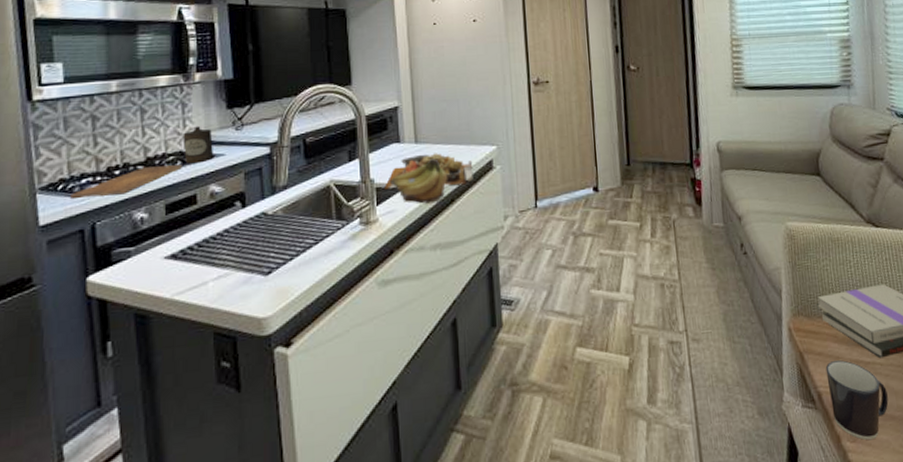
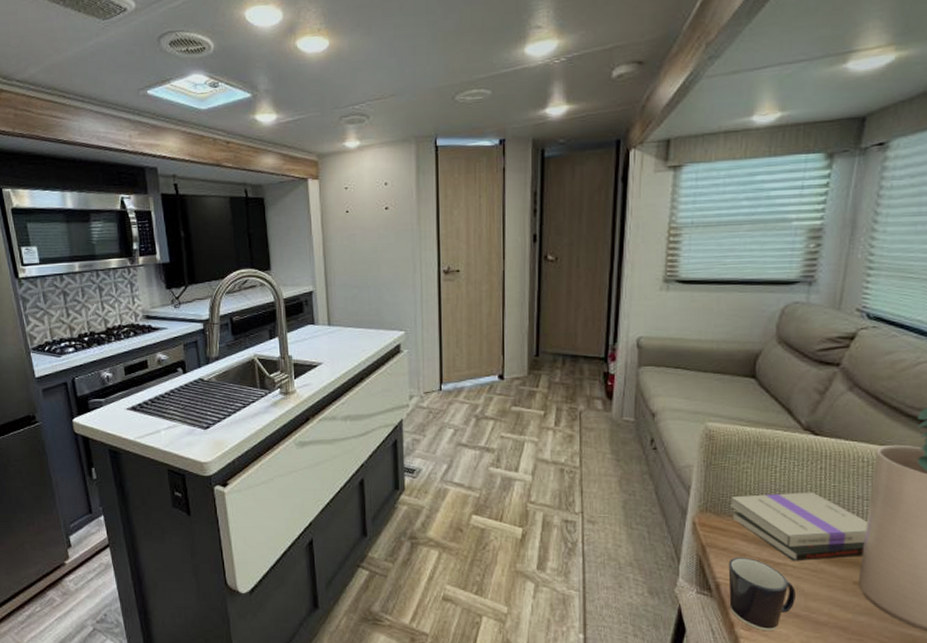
cutting board: present [70,165,182,198] -> none [54,335,134,358]
canister: present [183,125,214,164] -> none [133,303,159,335]
food tray: present [385,153,473,190] -> none [301,335,382,366]
fruit: present [390,159,448,204] -> none [306,340,358,380]

